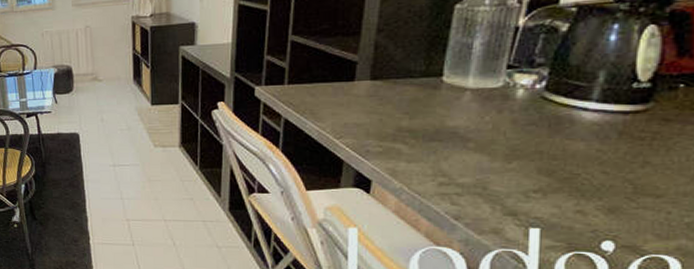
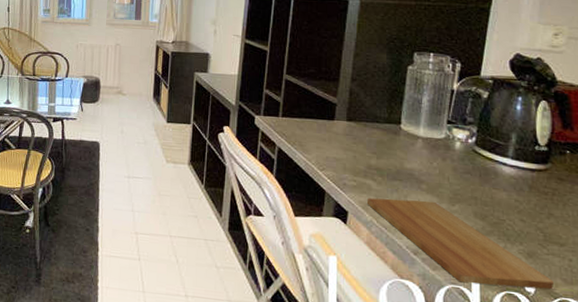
cutting board: none [395,160,641,247] -> present [366,198,554,290]

